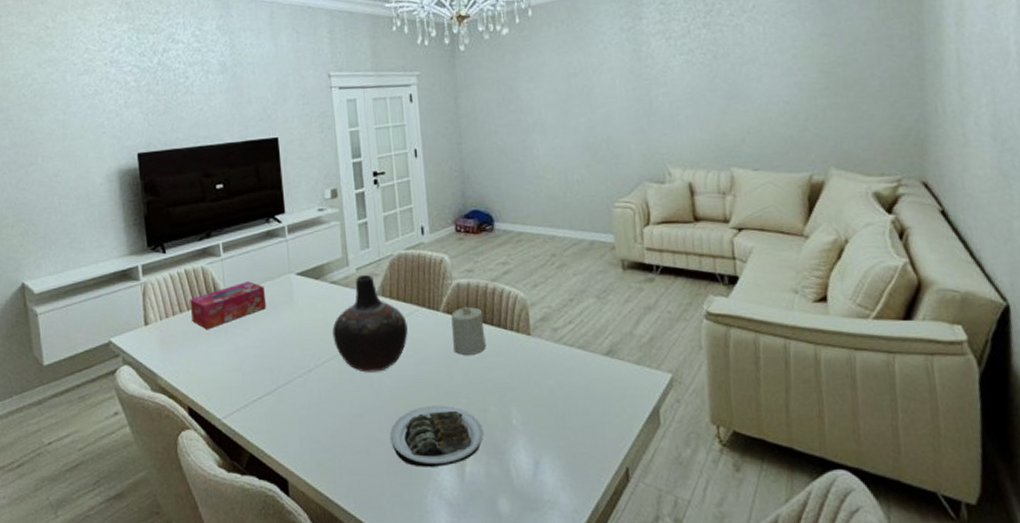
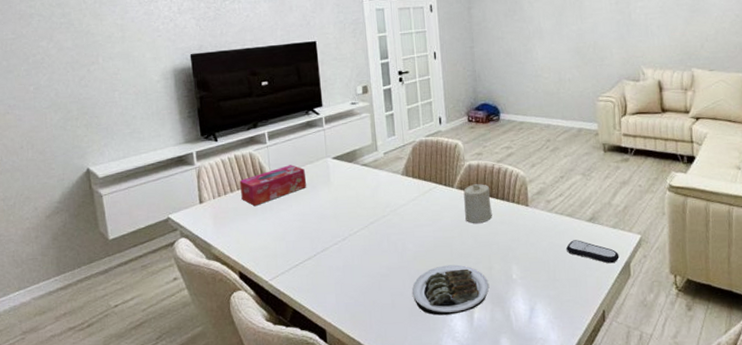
vase: present [332,274,408,373] -> none [363,157,428,239]
remote control: none [578,378,646,409] -> present [566,240,620,264]

